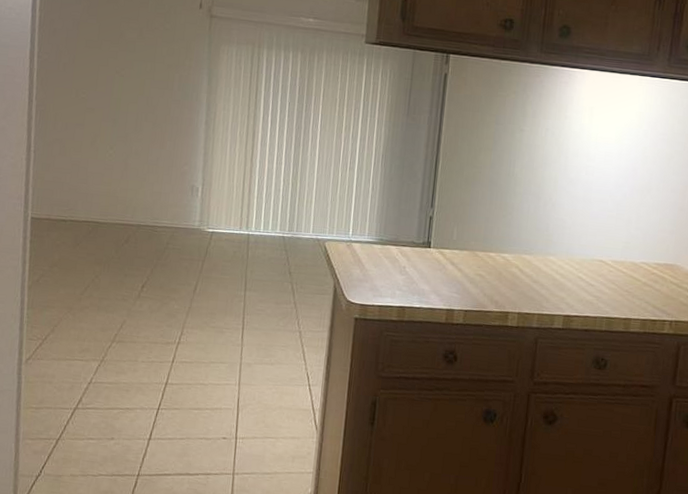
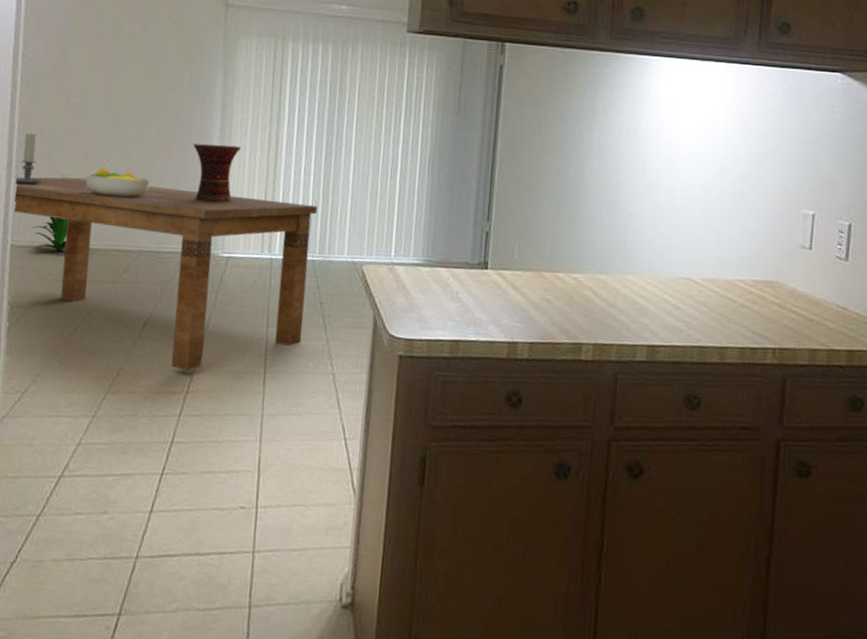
dining table: none [31,160,288,325] -> present [12,177,318,370]
candle holder: none [33,122,57,168] -> present [14,132,43,185]
indoor plant: none [48,158,79,224] -> present [31,173,68,251]
fruit bowl: none [92,153,147,181] -> present [85,167,150,198]
vase: none [183,135,223,187] -> present [193,144,241,203]

